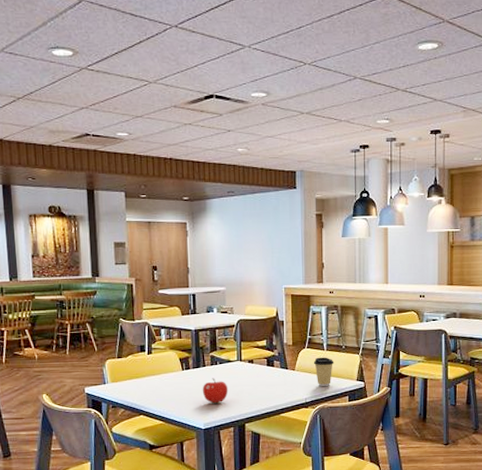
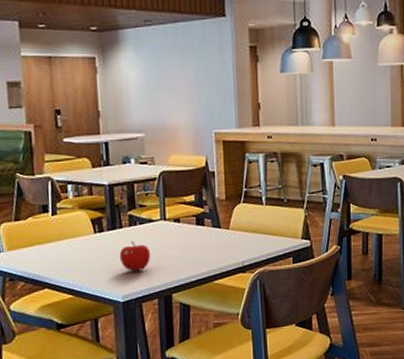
coffee cup: present [313,357,334,386] -> none [250,212,275,247]

